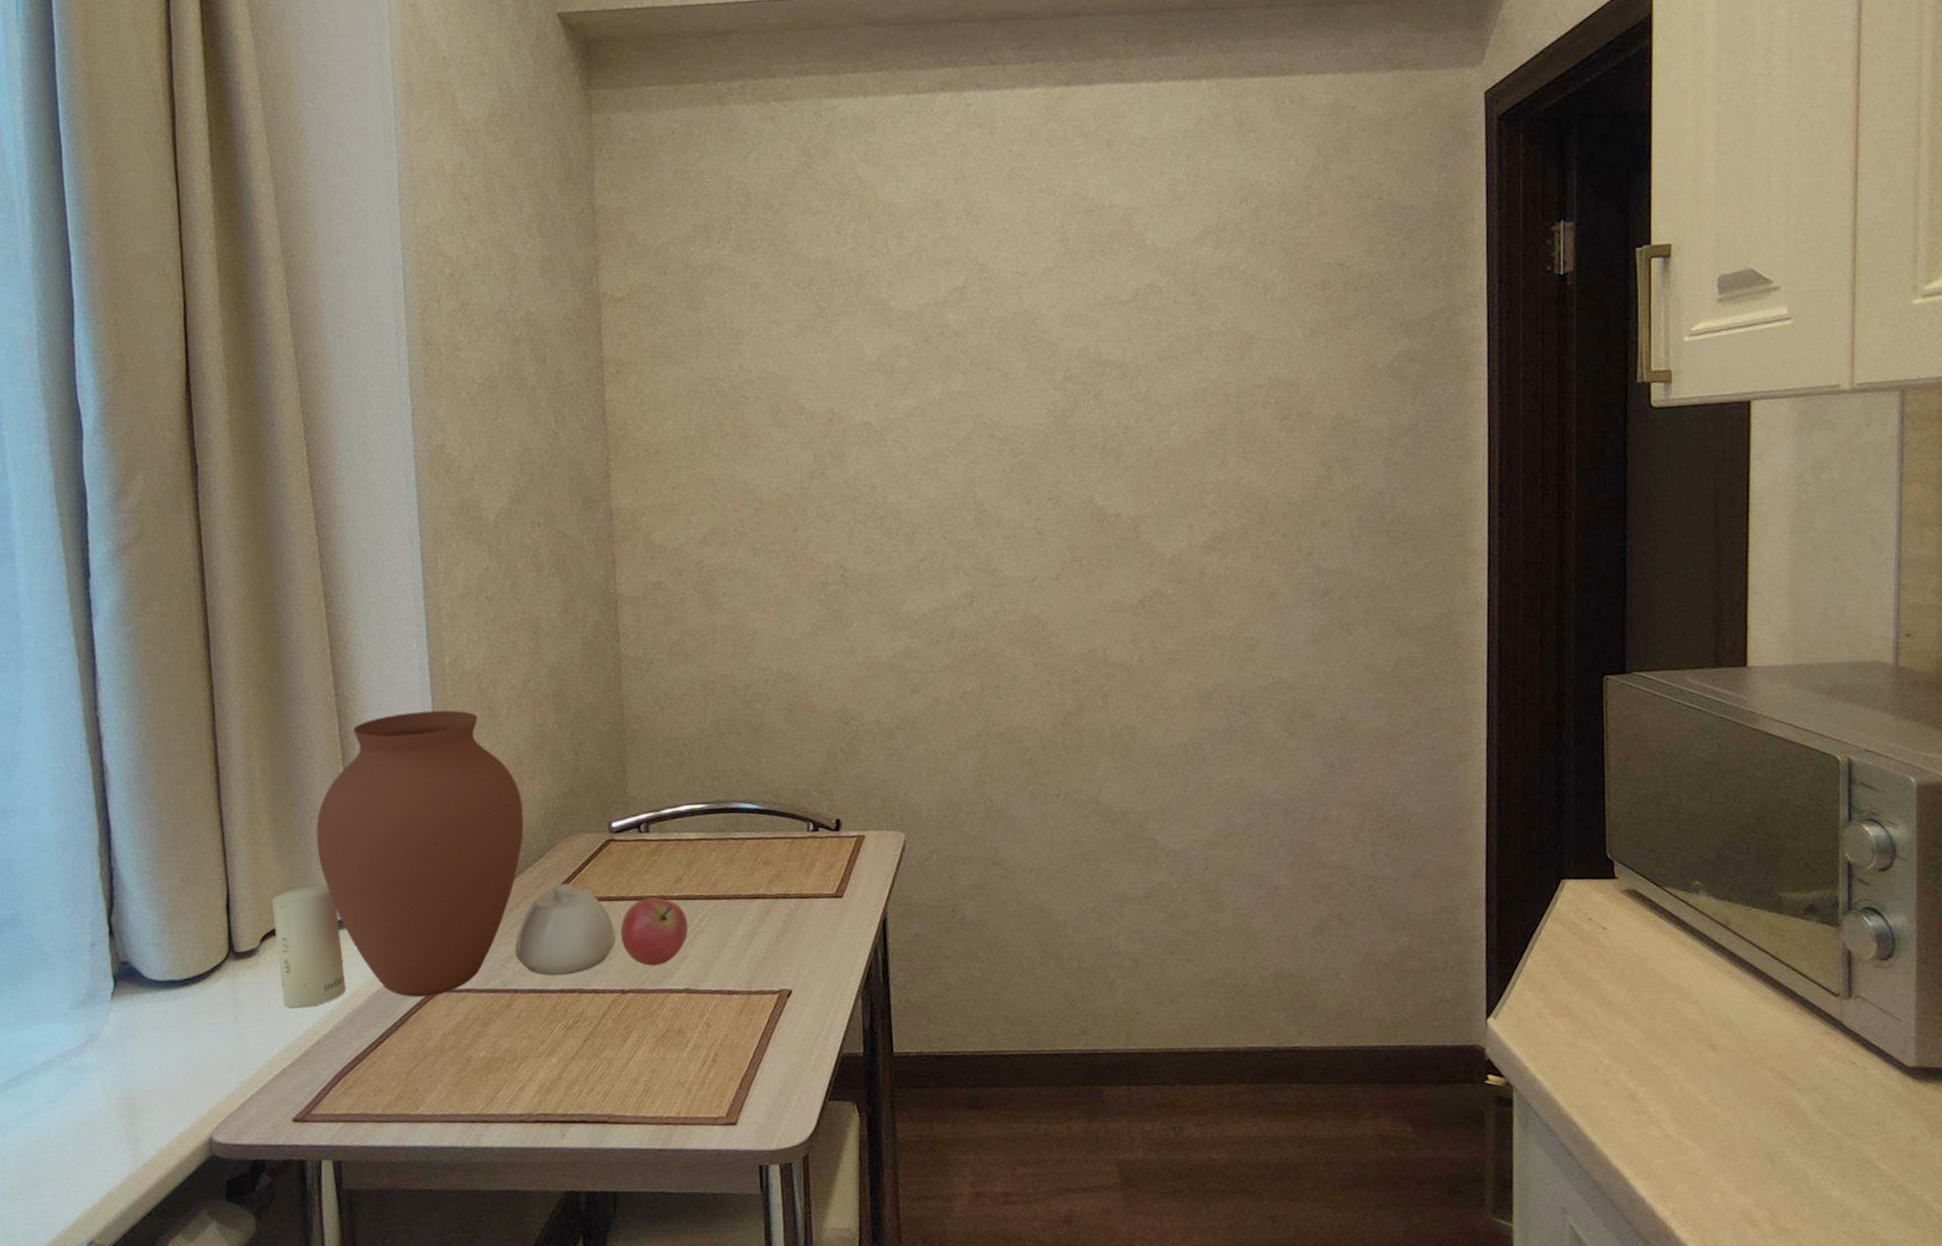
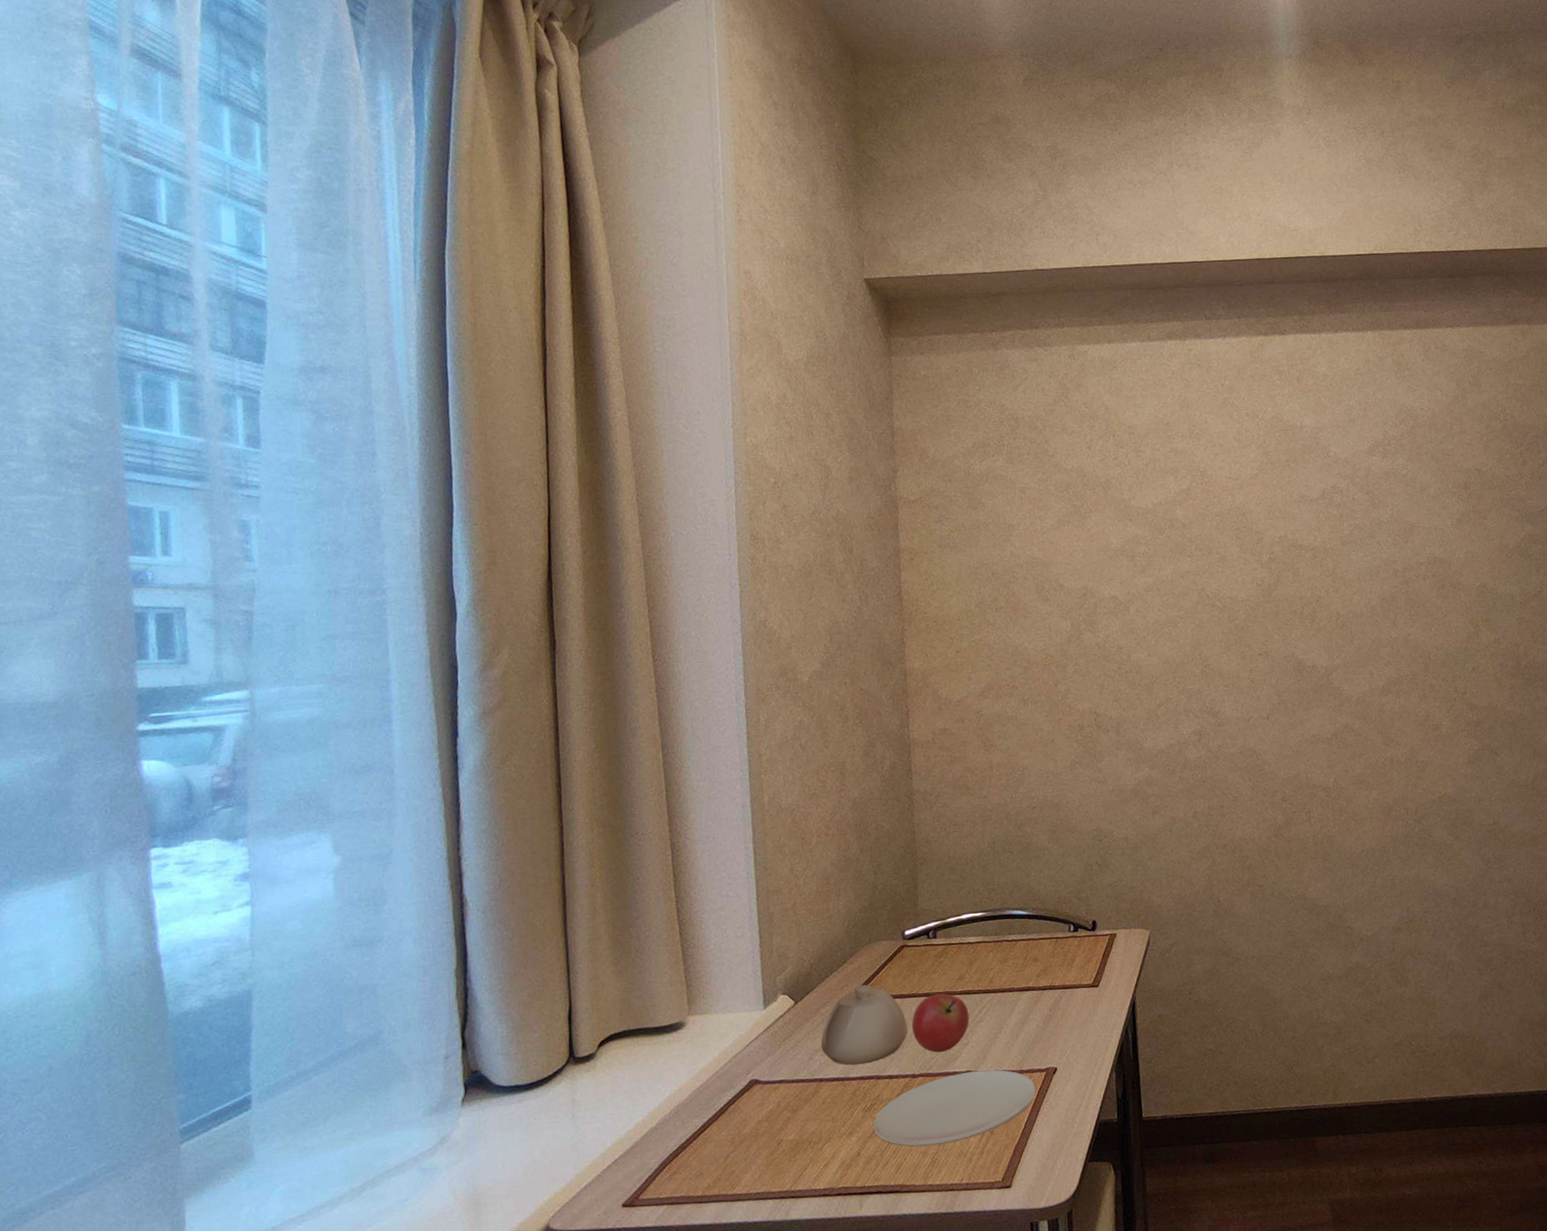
candle: present [272,884,347,1009] -> none [609,994,673,1105]
vase: present [316,710,524,997] -> none [649,840,830,1090]
plate: none [576,988,767,1074] -> present [873,1069,1036,1147]

